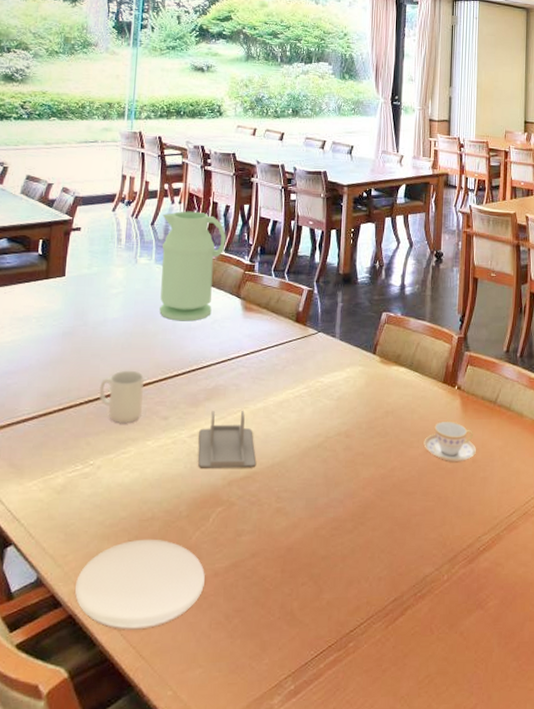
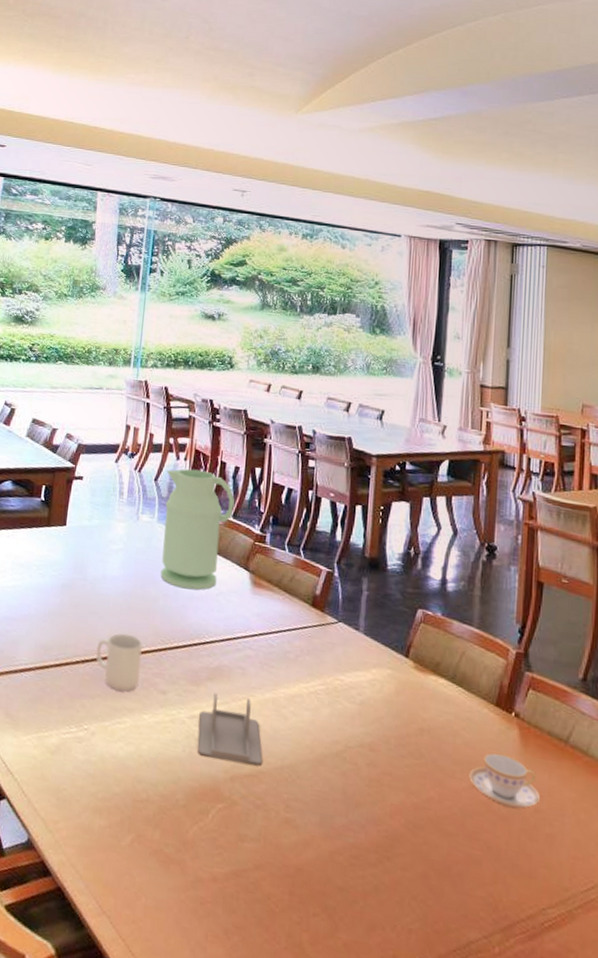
plate: present [74,539,206,630] -> none [64,820,203,924]

